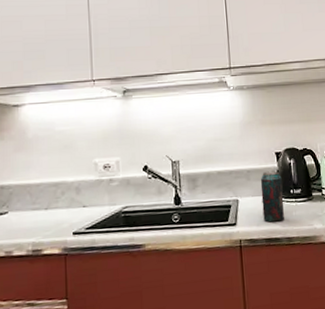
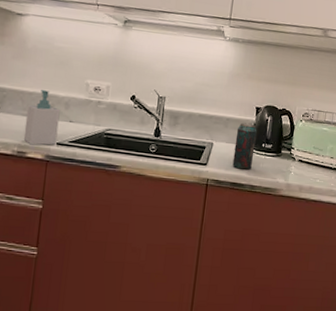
soap bottle: none [36,178,73,241] -> present [23,90,60,146]

